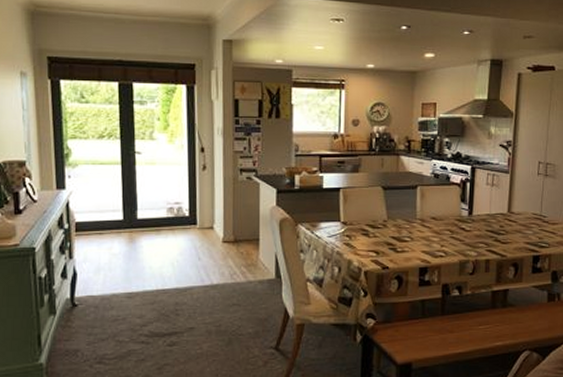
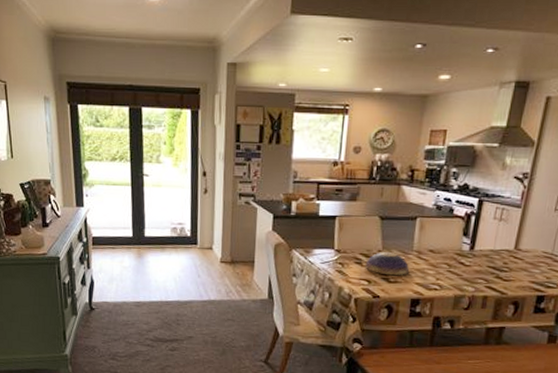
decorative bowl: none [372,222,414,245] -> present [365,252,409,276]

